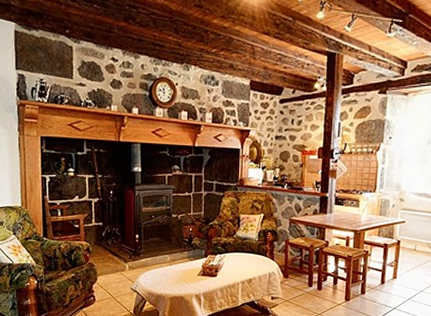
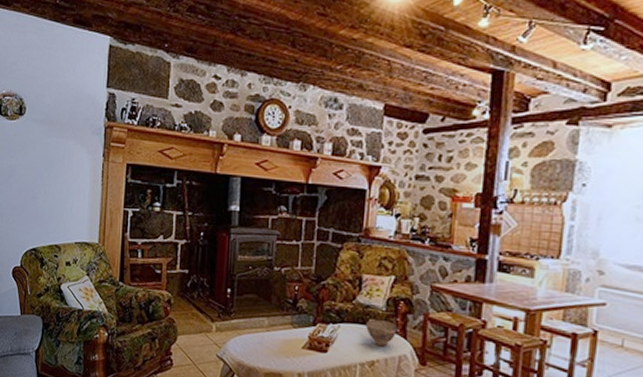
bowl: none [244,247,267,268] -> present [366,318,398,347]

